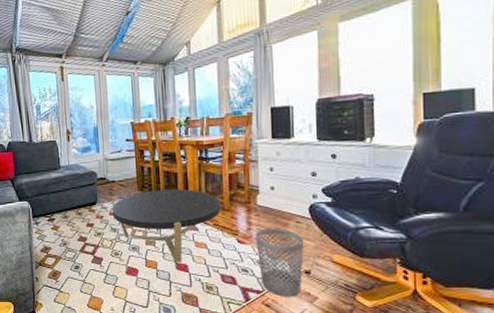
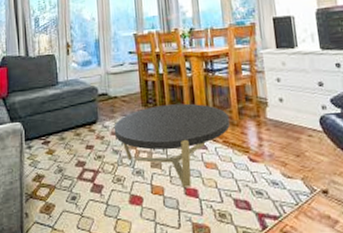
wastebasket: present [255,228,304,297] -> none [267,143,321,222]

